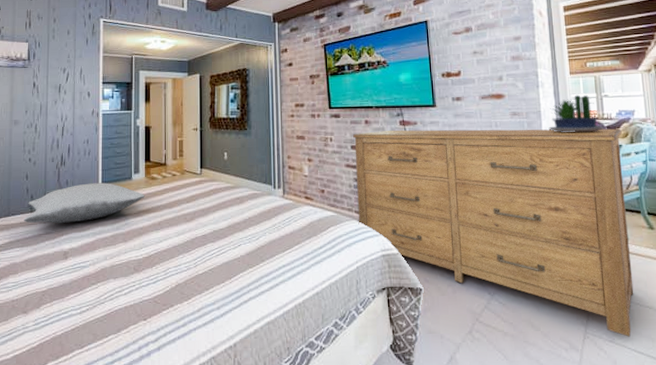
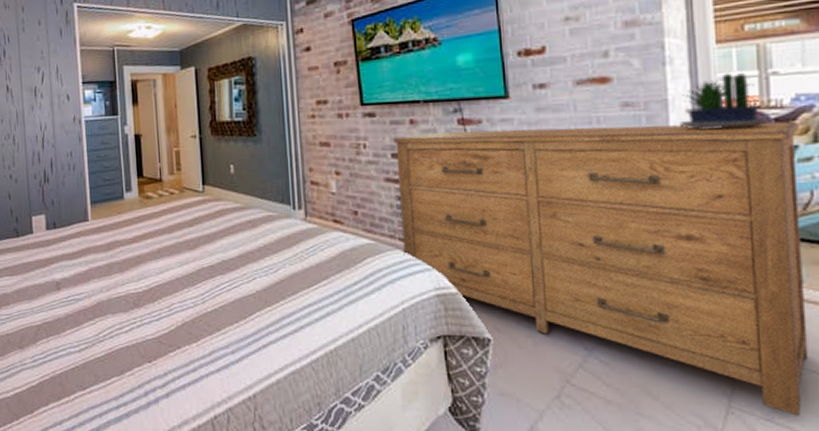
pillow: present [23,183,145,223] -> none [10,203,140,249]

